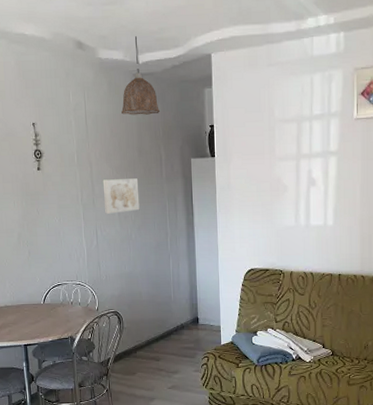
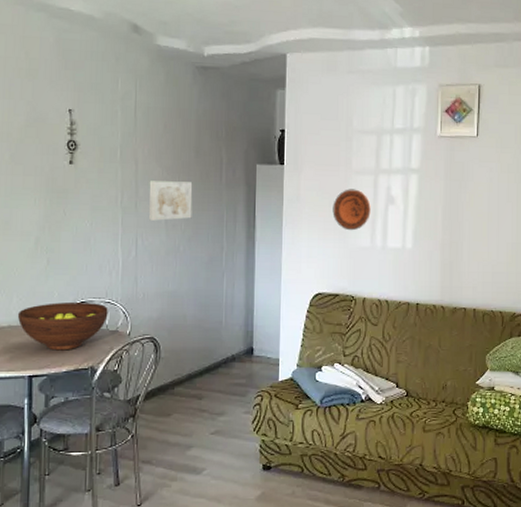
fruit bowl: none [11,285,80,324] -> present [18,303,108,351]
pendant lamp: present [122,36,160,115] -> none [179,26,224,112]
decorative plate: none [260,174,294,213] -> present [332,189,371,231]

